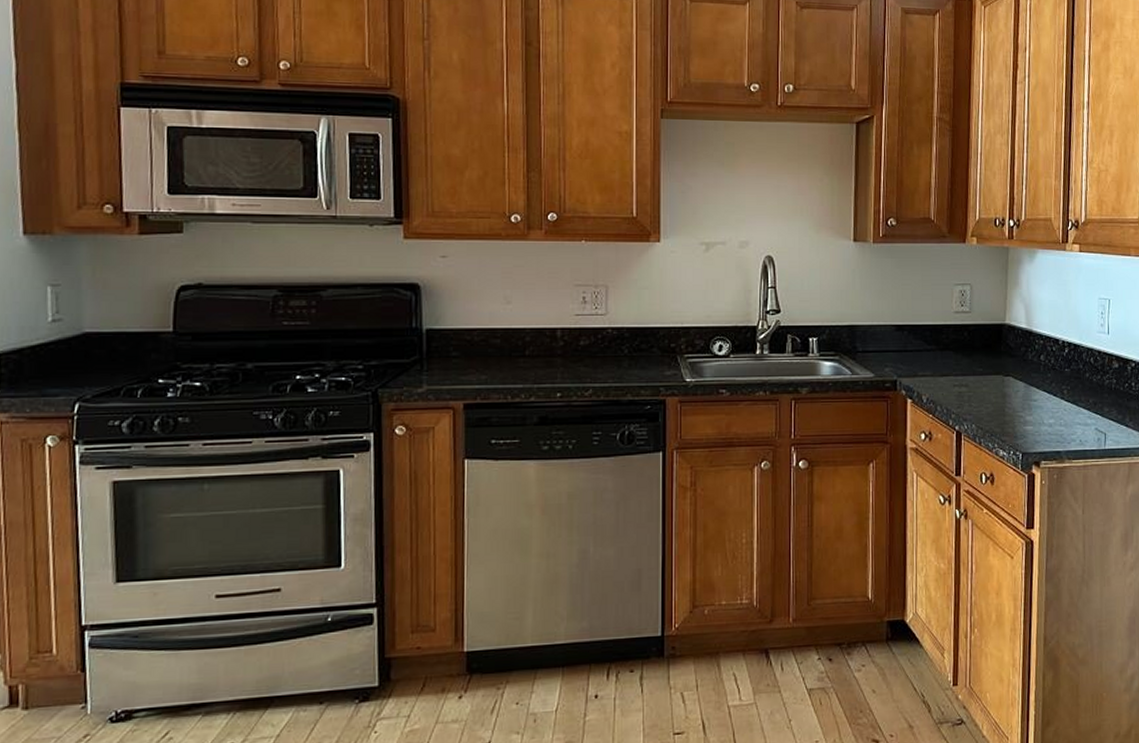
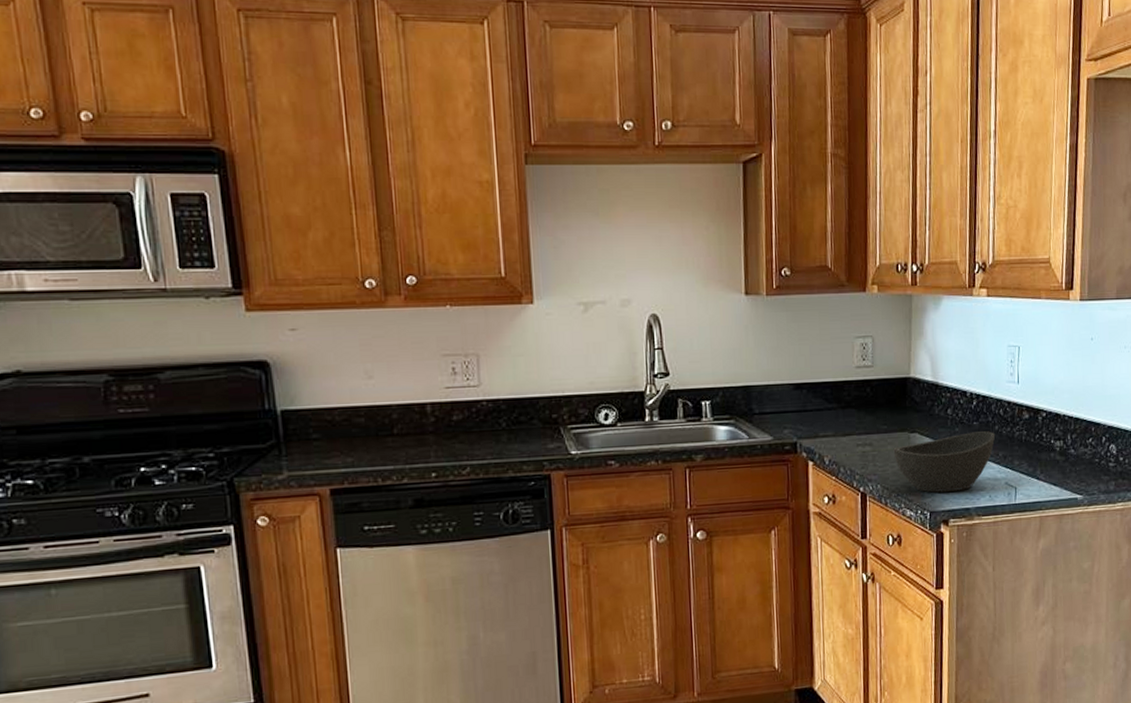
bowl: none [988,378,1086,435] -> present [893,431,996,493]

